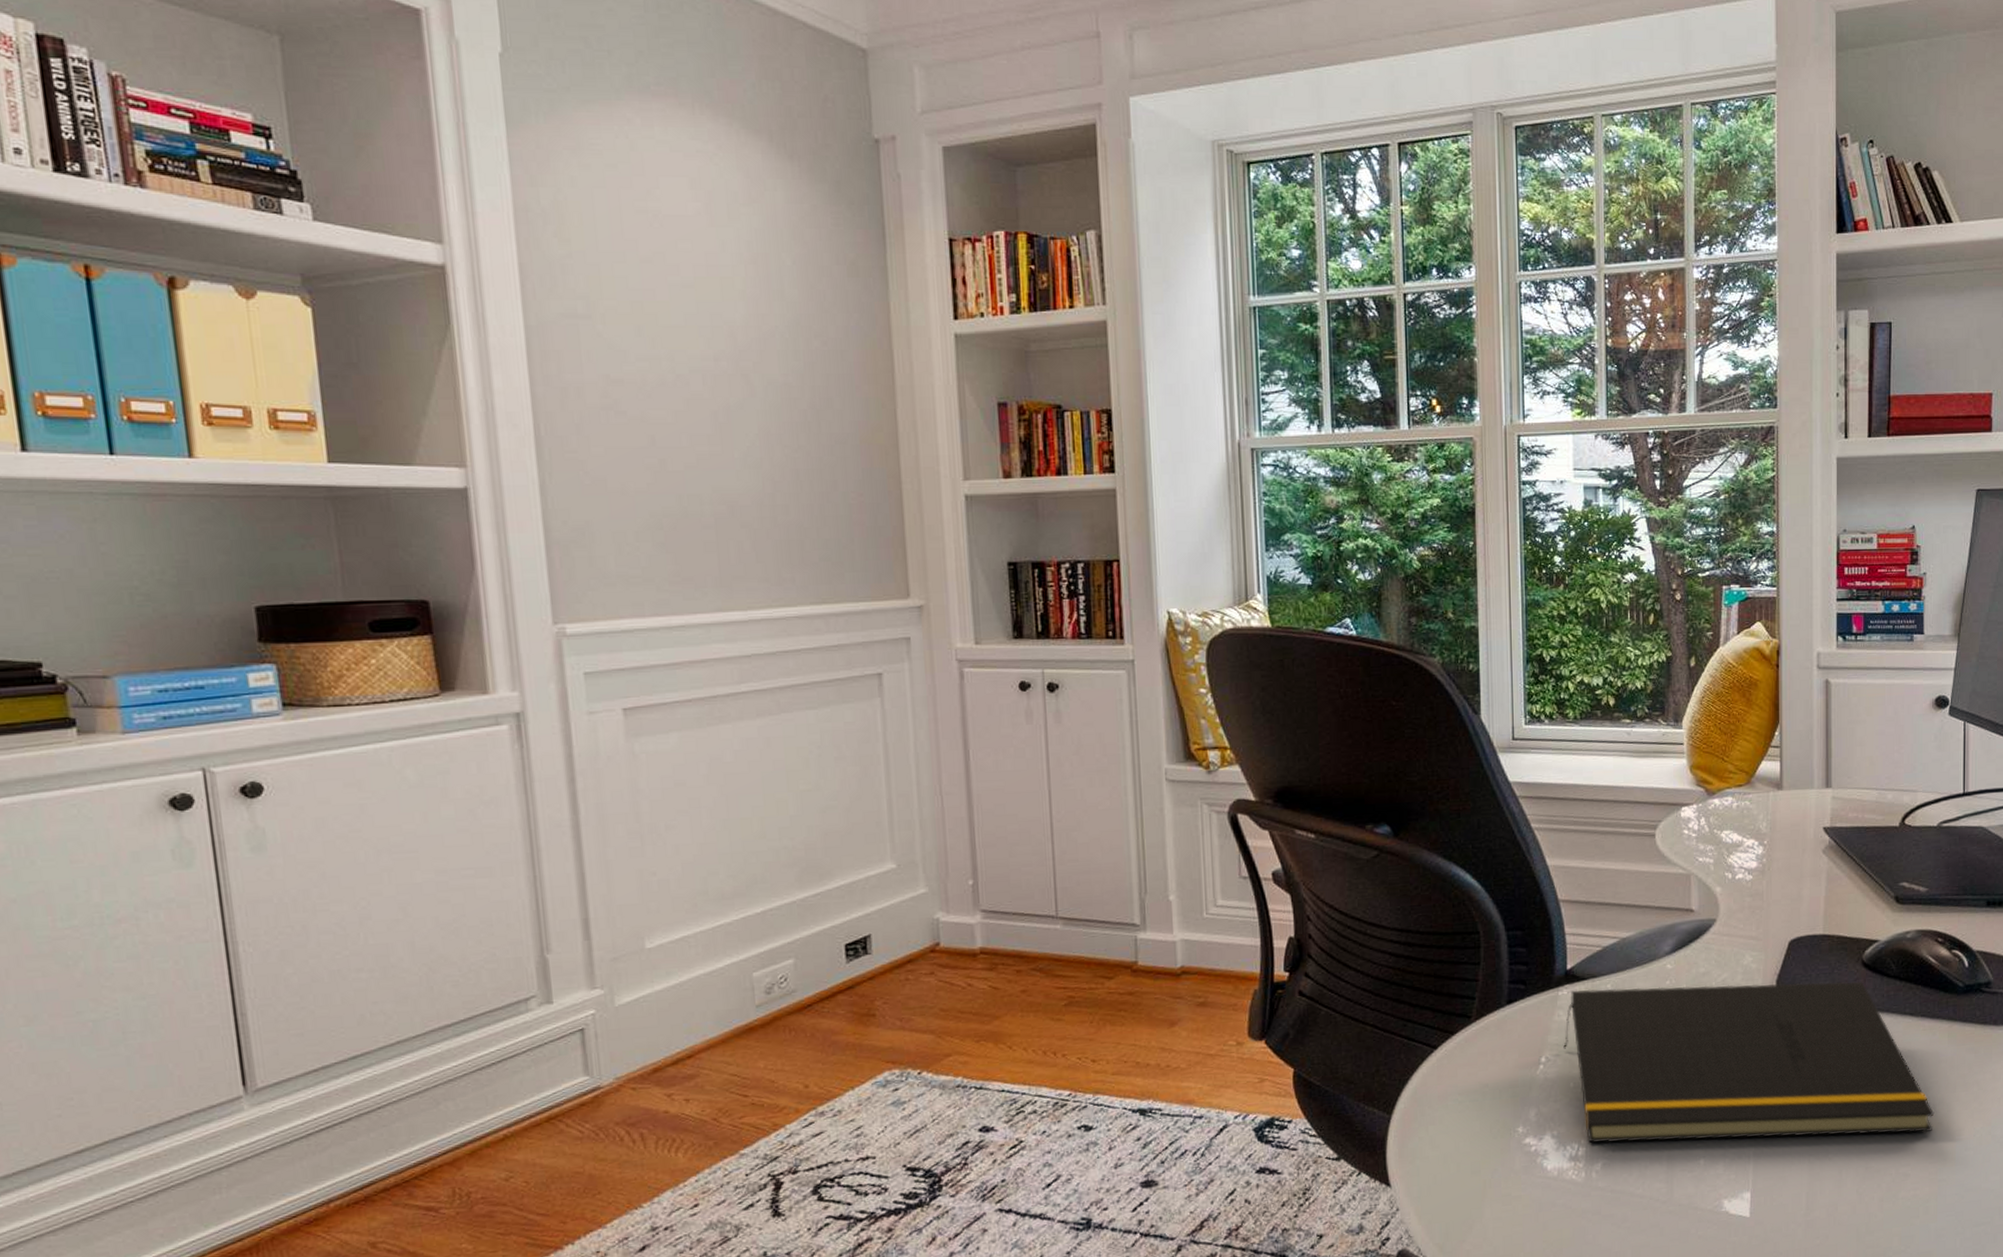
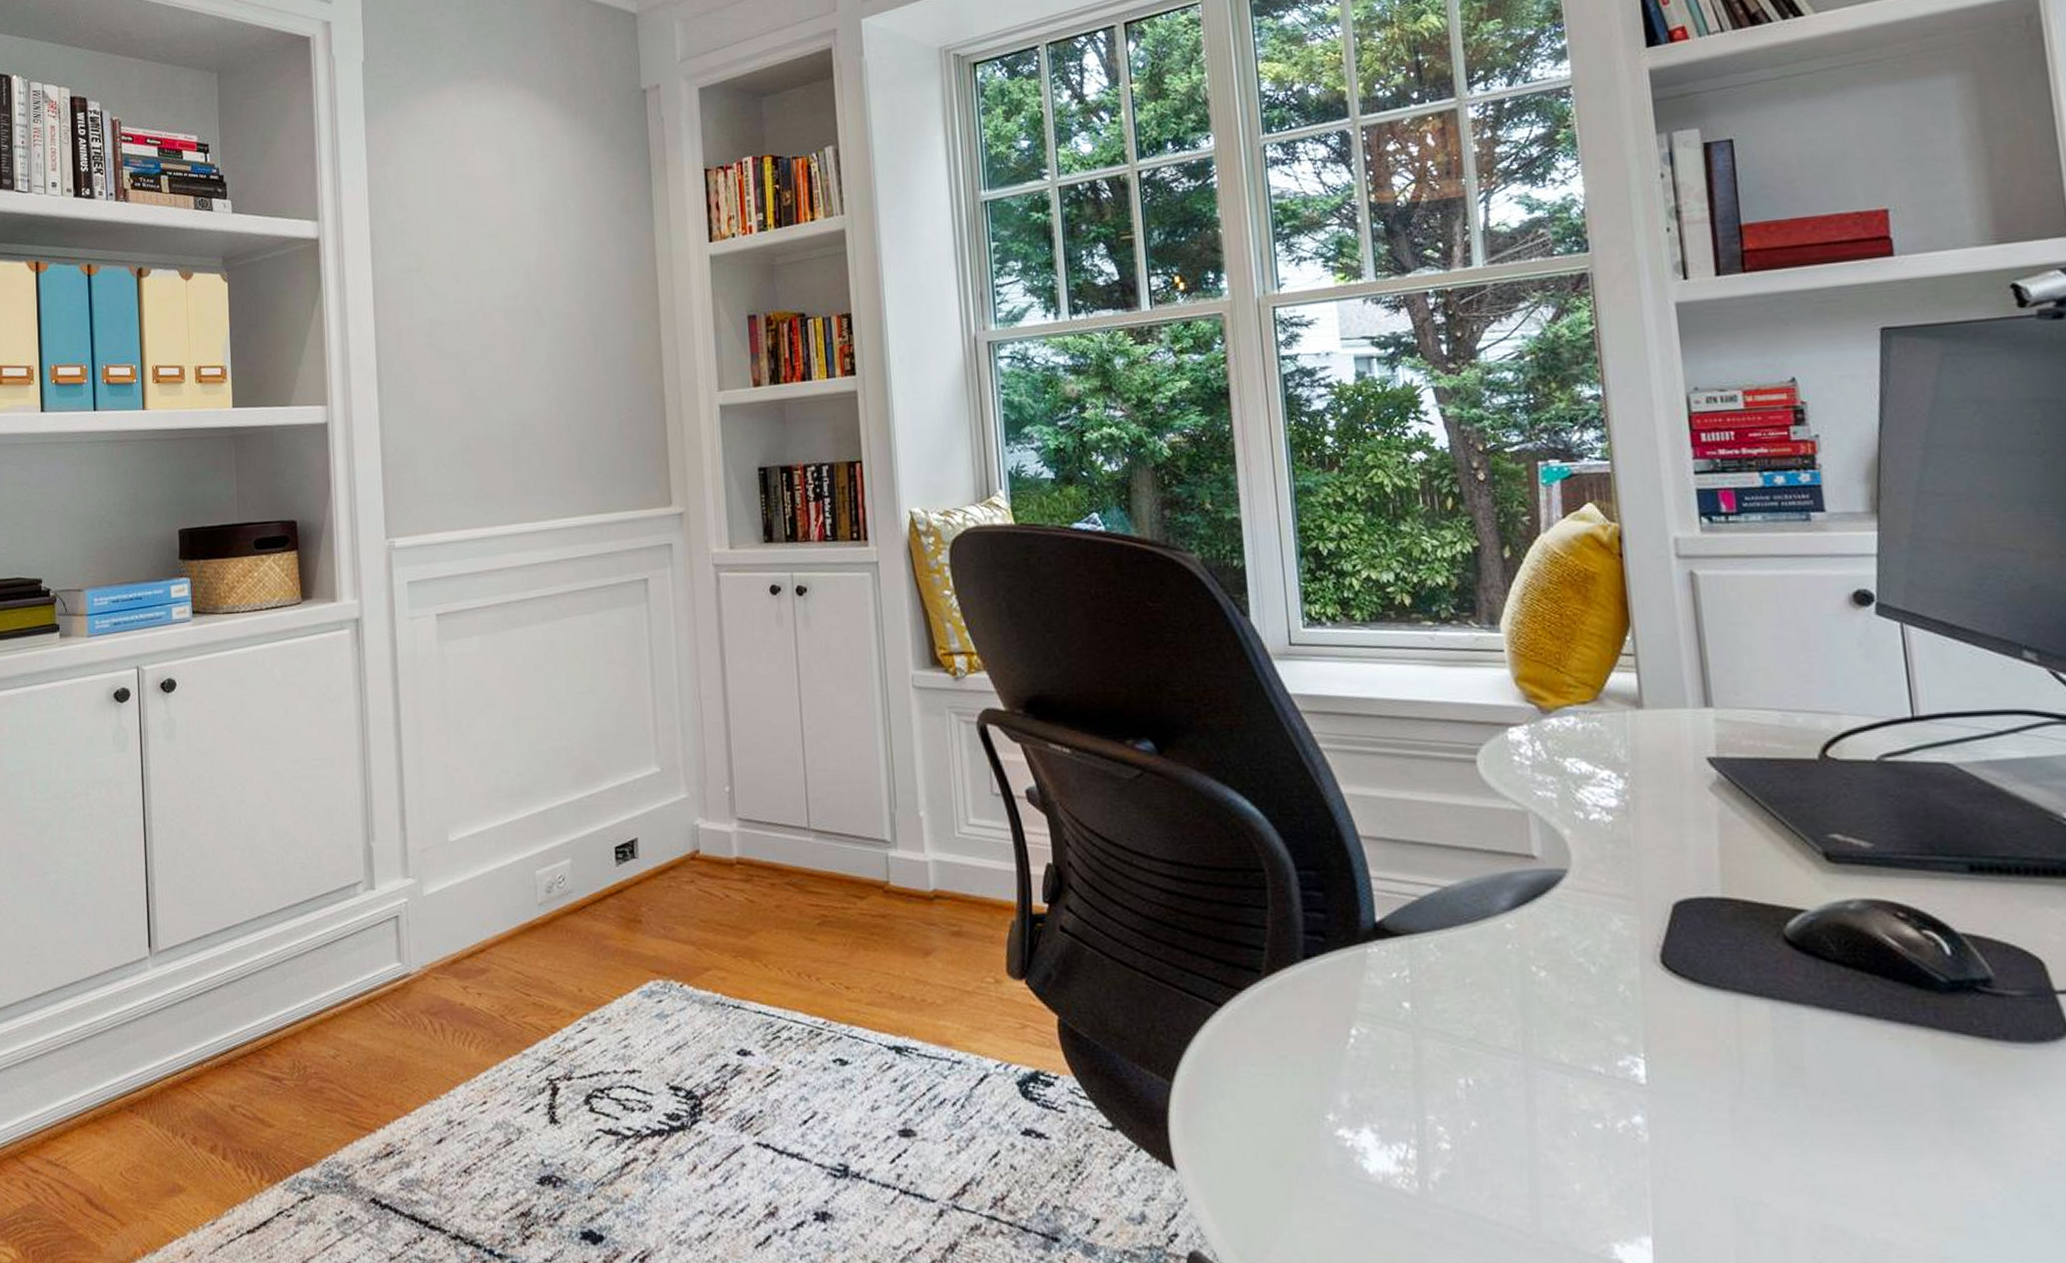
notepad: present [1563,981,1934,1143] -> none [1378,948,1923,1186]

